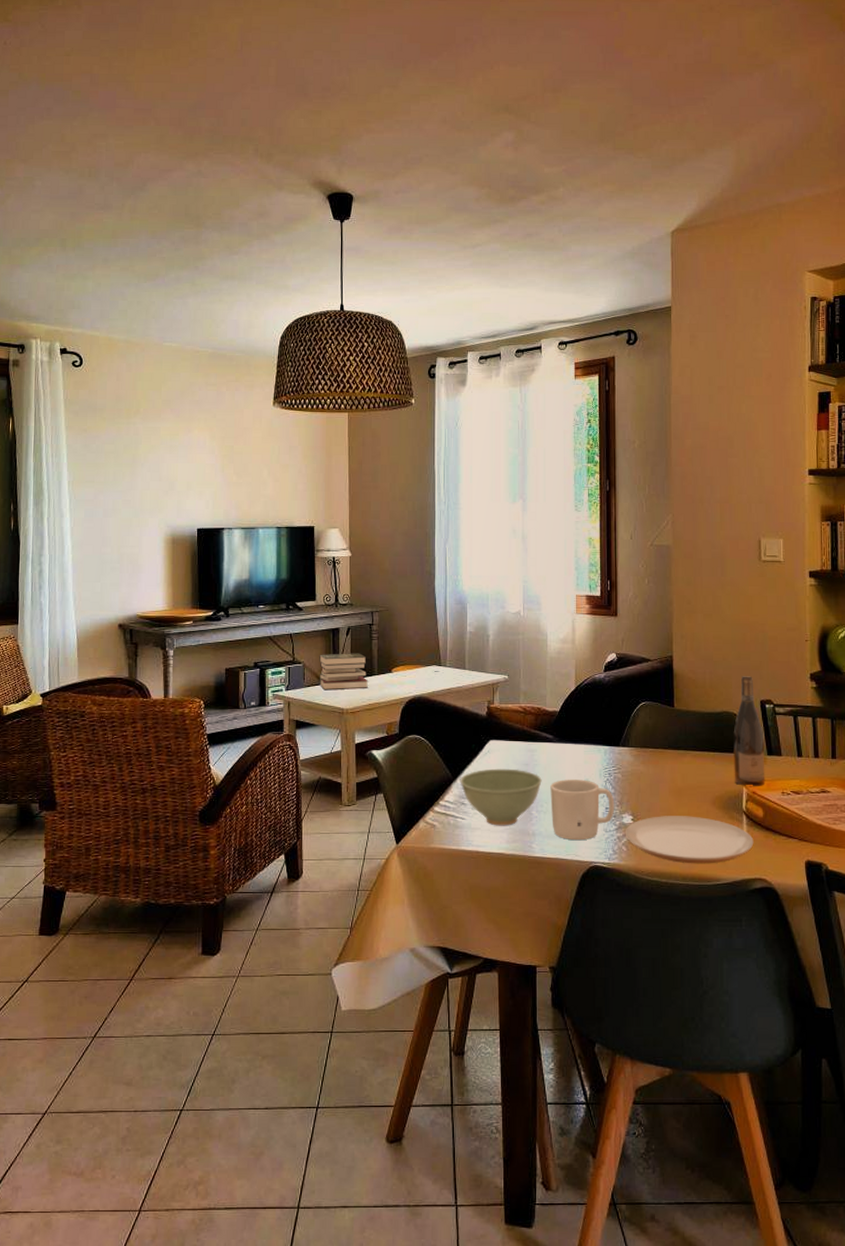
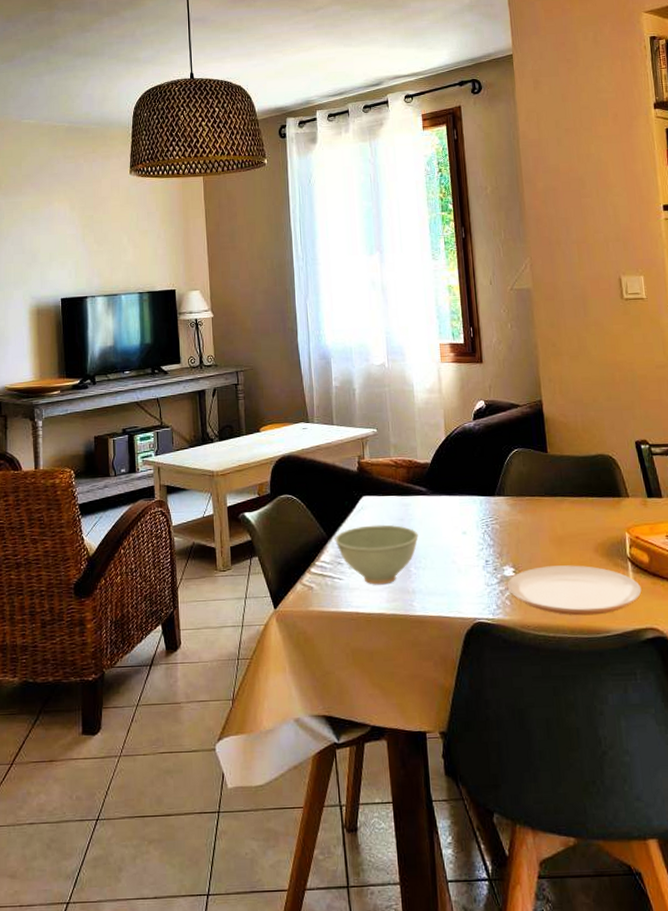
books: present [319,653,368,691] -> none [187,414,237,454]
mug: present [550,779,615,841] -> none [427,532,495,597]
wine bottle: present [733,675,766,787] -> none [610,416,648,532]

